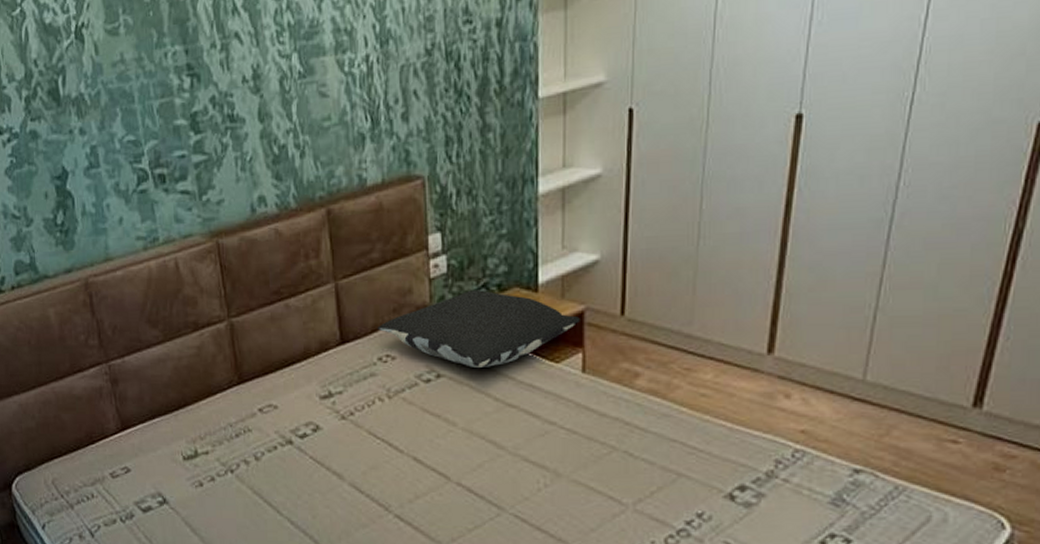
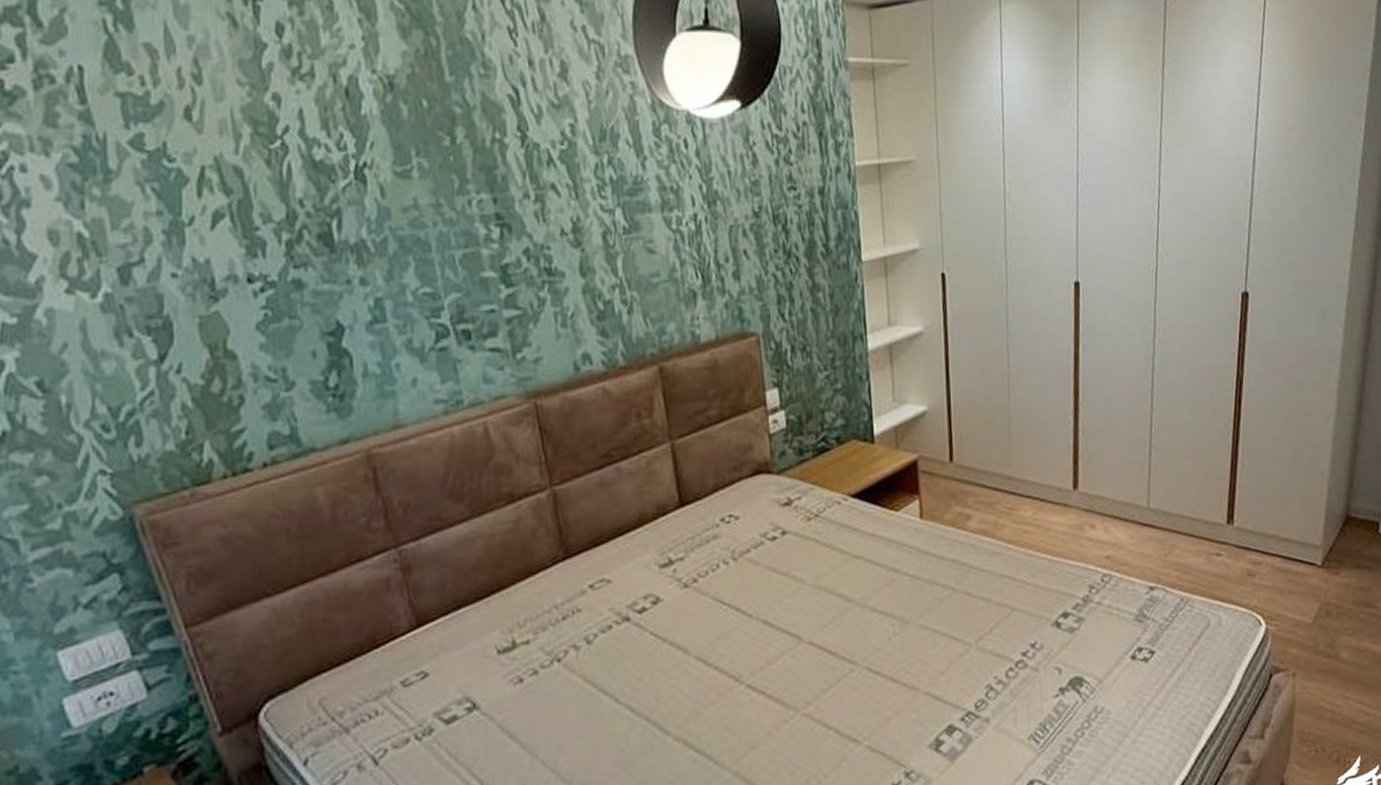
pillow: present [377,290,580,367] -> none [718,443,914,522]

